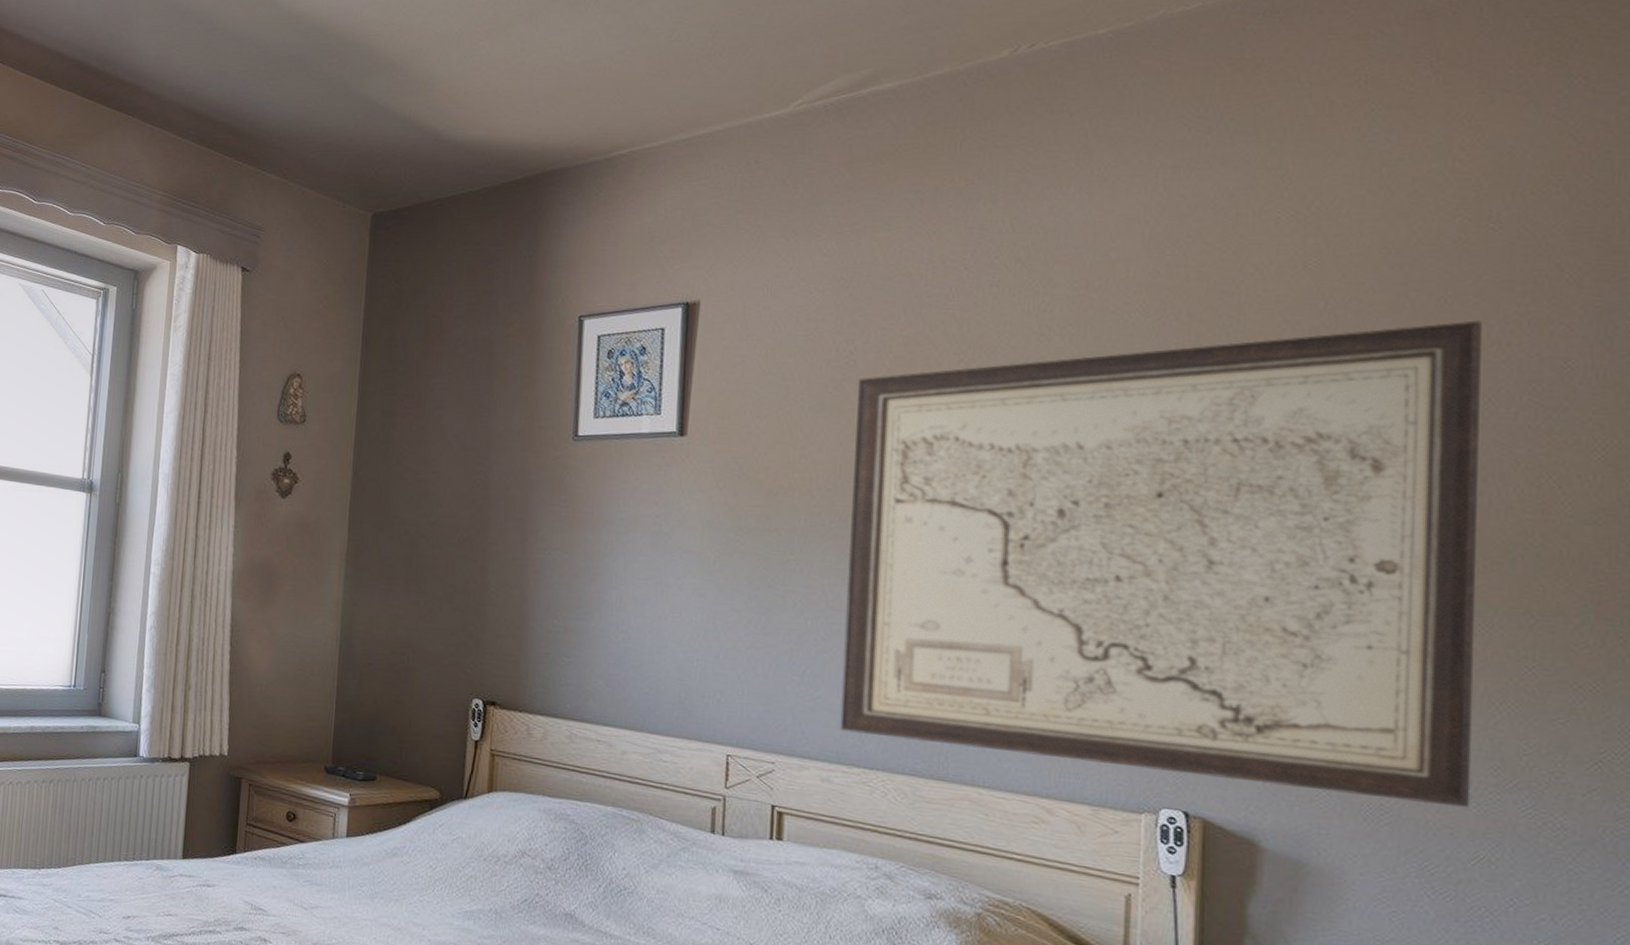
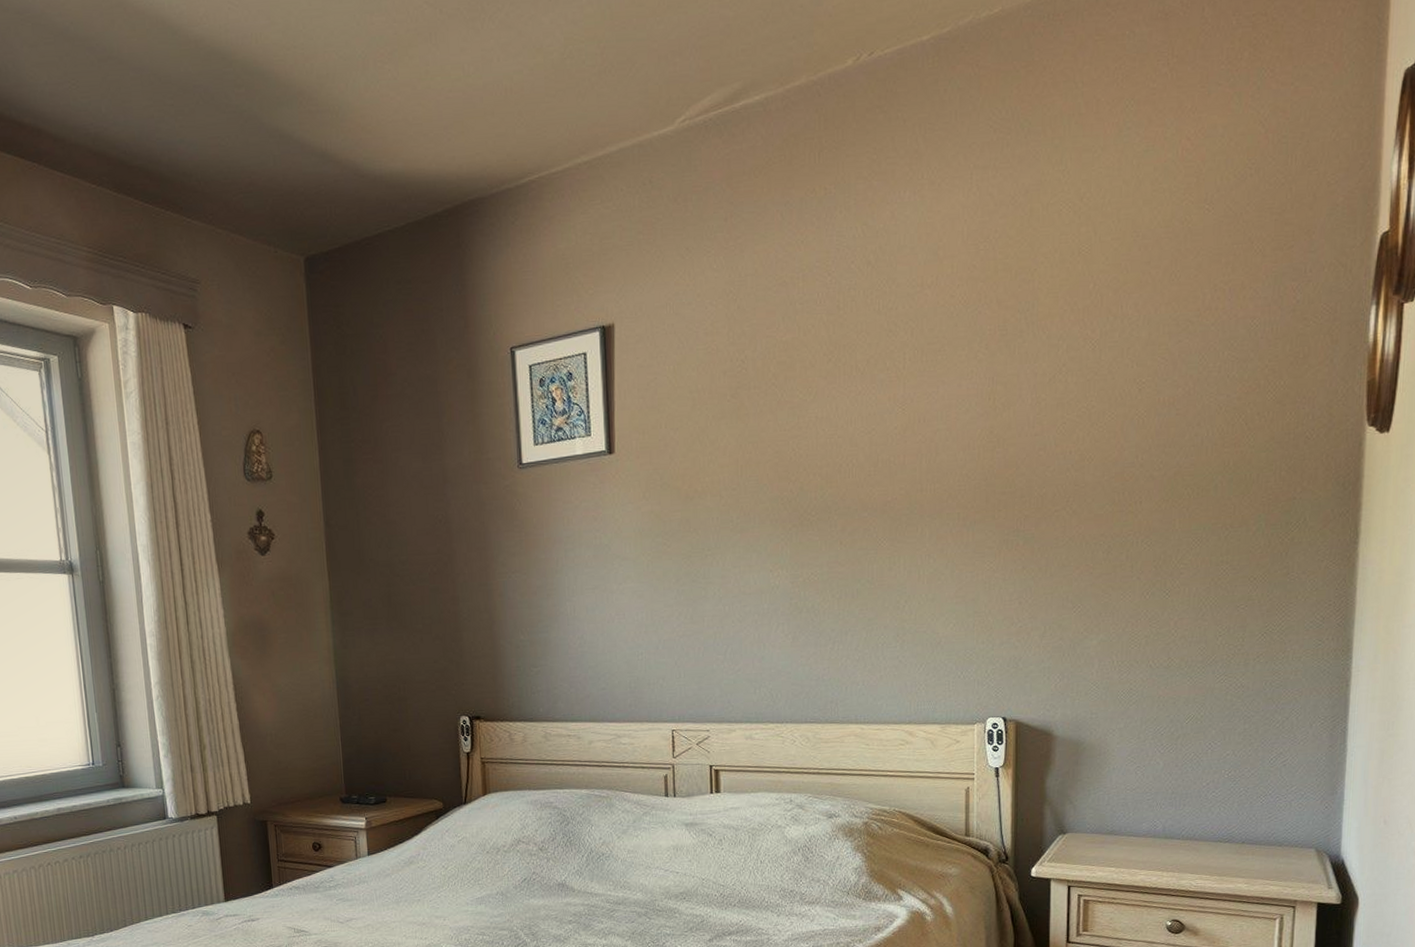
wall art: present [840,320,1484,808] -> none [751,290,1200,696]

